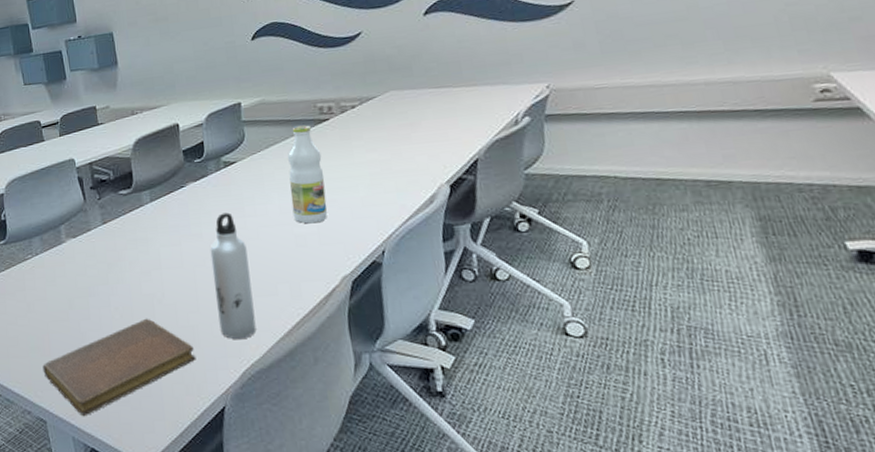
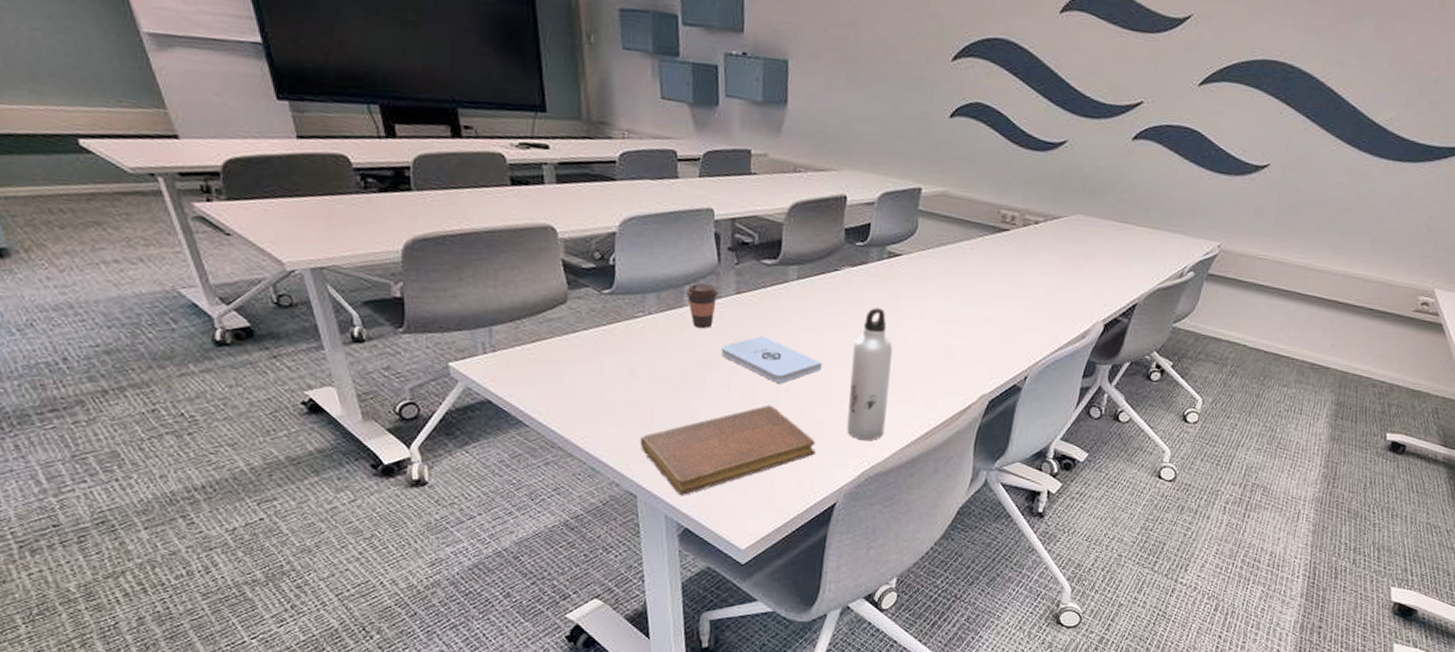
coffee cup: none [61,220,89,259] -> present [685,283,719,328]
notepad: none [97,257,186,297] -> present [721,336,822,383]
bottle: present [288,125,327,224] -> none [948,229,993,337]

